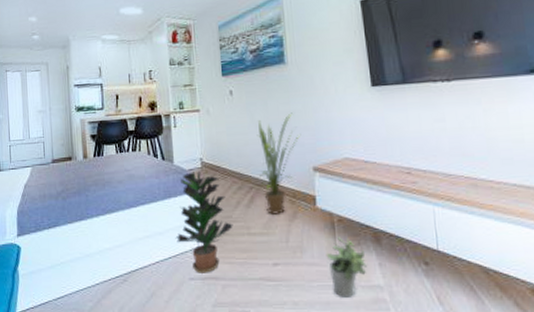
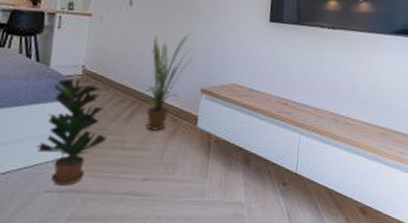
potted plant: present [326,237,367,297] -> none [197,156,233,213]

